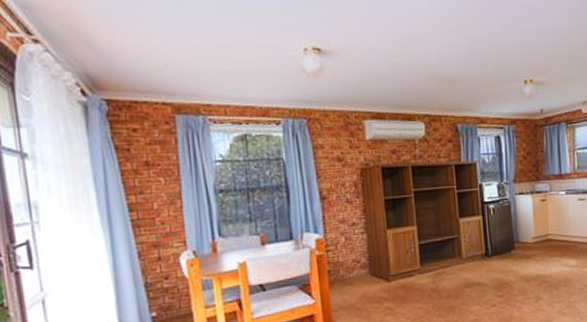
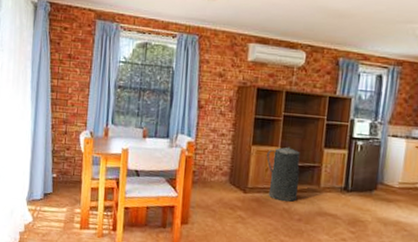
trash can: none [404,223,442,282] -> present [266,147,300,202]

